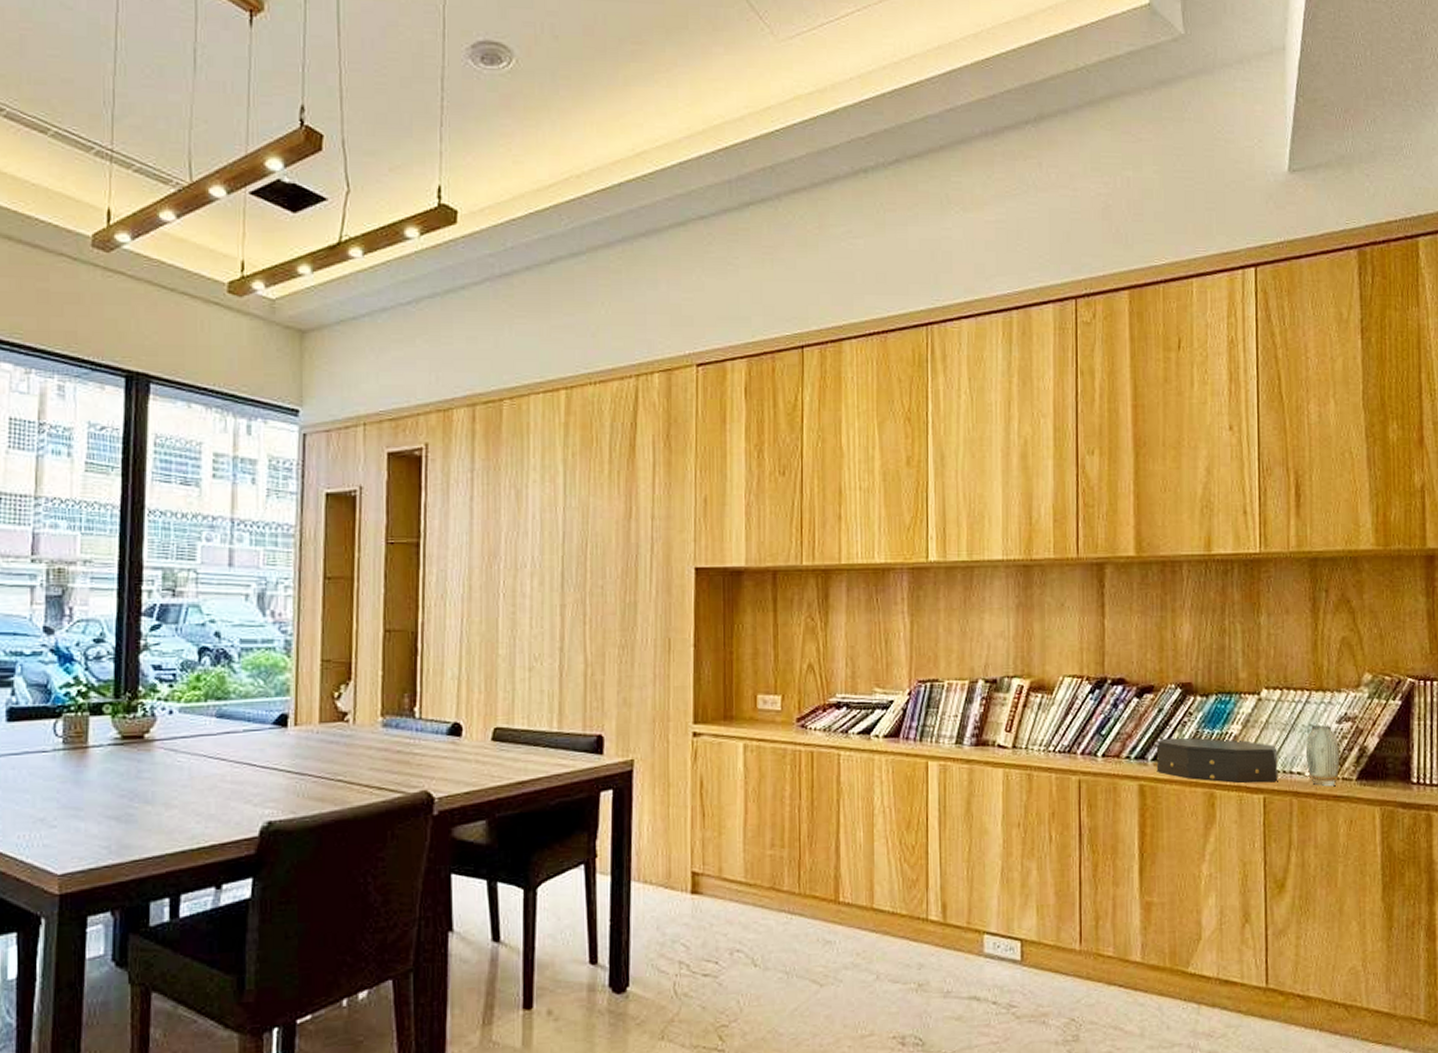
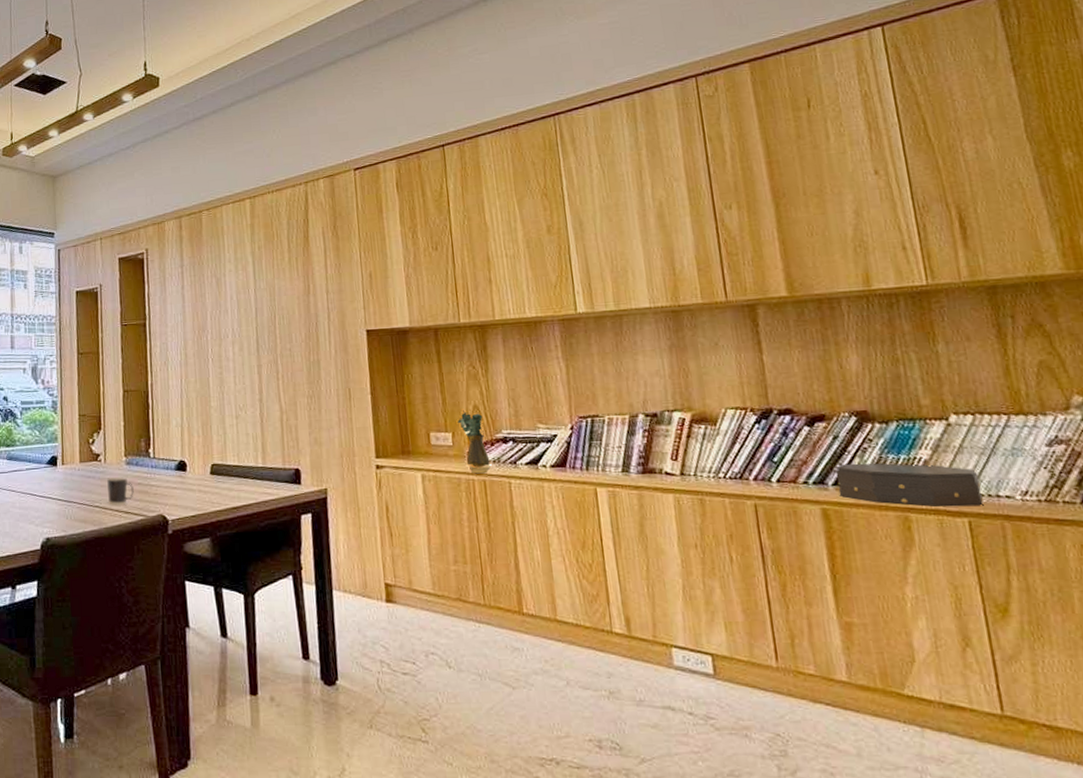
mug: none [354,743,391,779] -> present [106,477,134,505]
vase: none [789,669,820,744] -> present [458,410,490,474]
vase: present [1305,725,1340,787] -> none [1011,448,1058,511]

